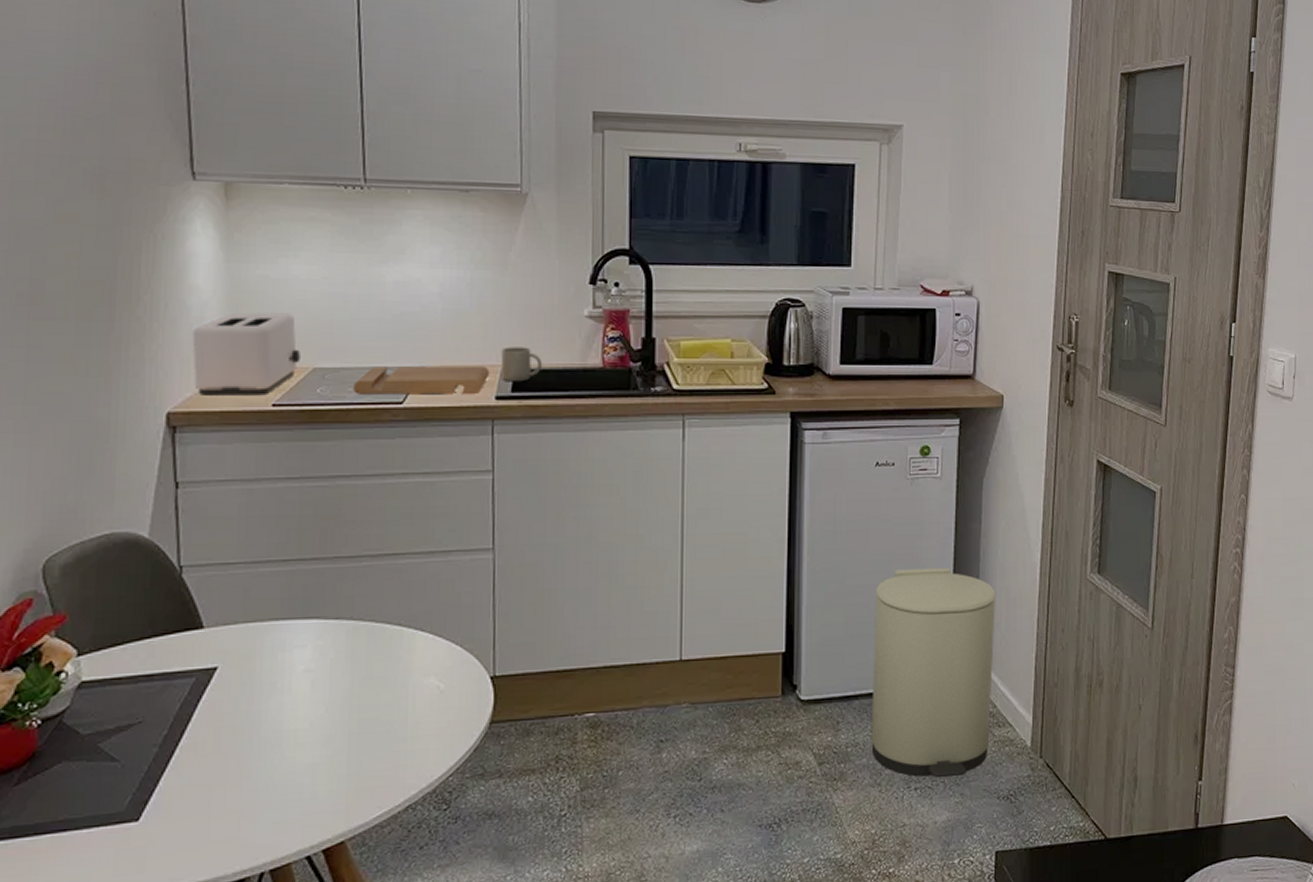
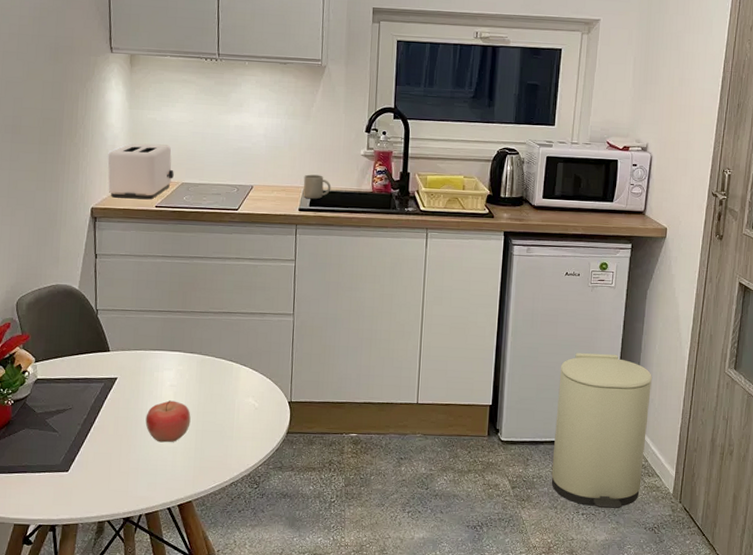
fruit: none [265,693,339,759] -> present [145,400,191,443]
cutting board: present [354,365,490,395] -> none [207,183,296,206]

